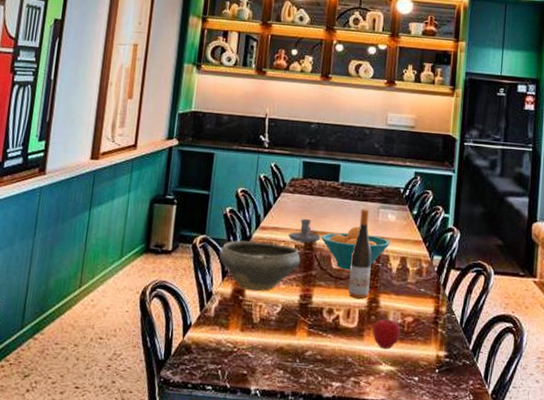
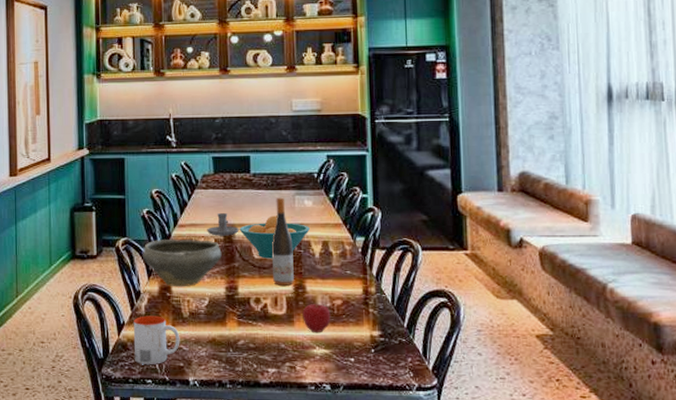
mug: none [197,318,247,370] -> present [133,315,180,364]

